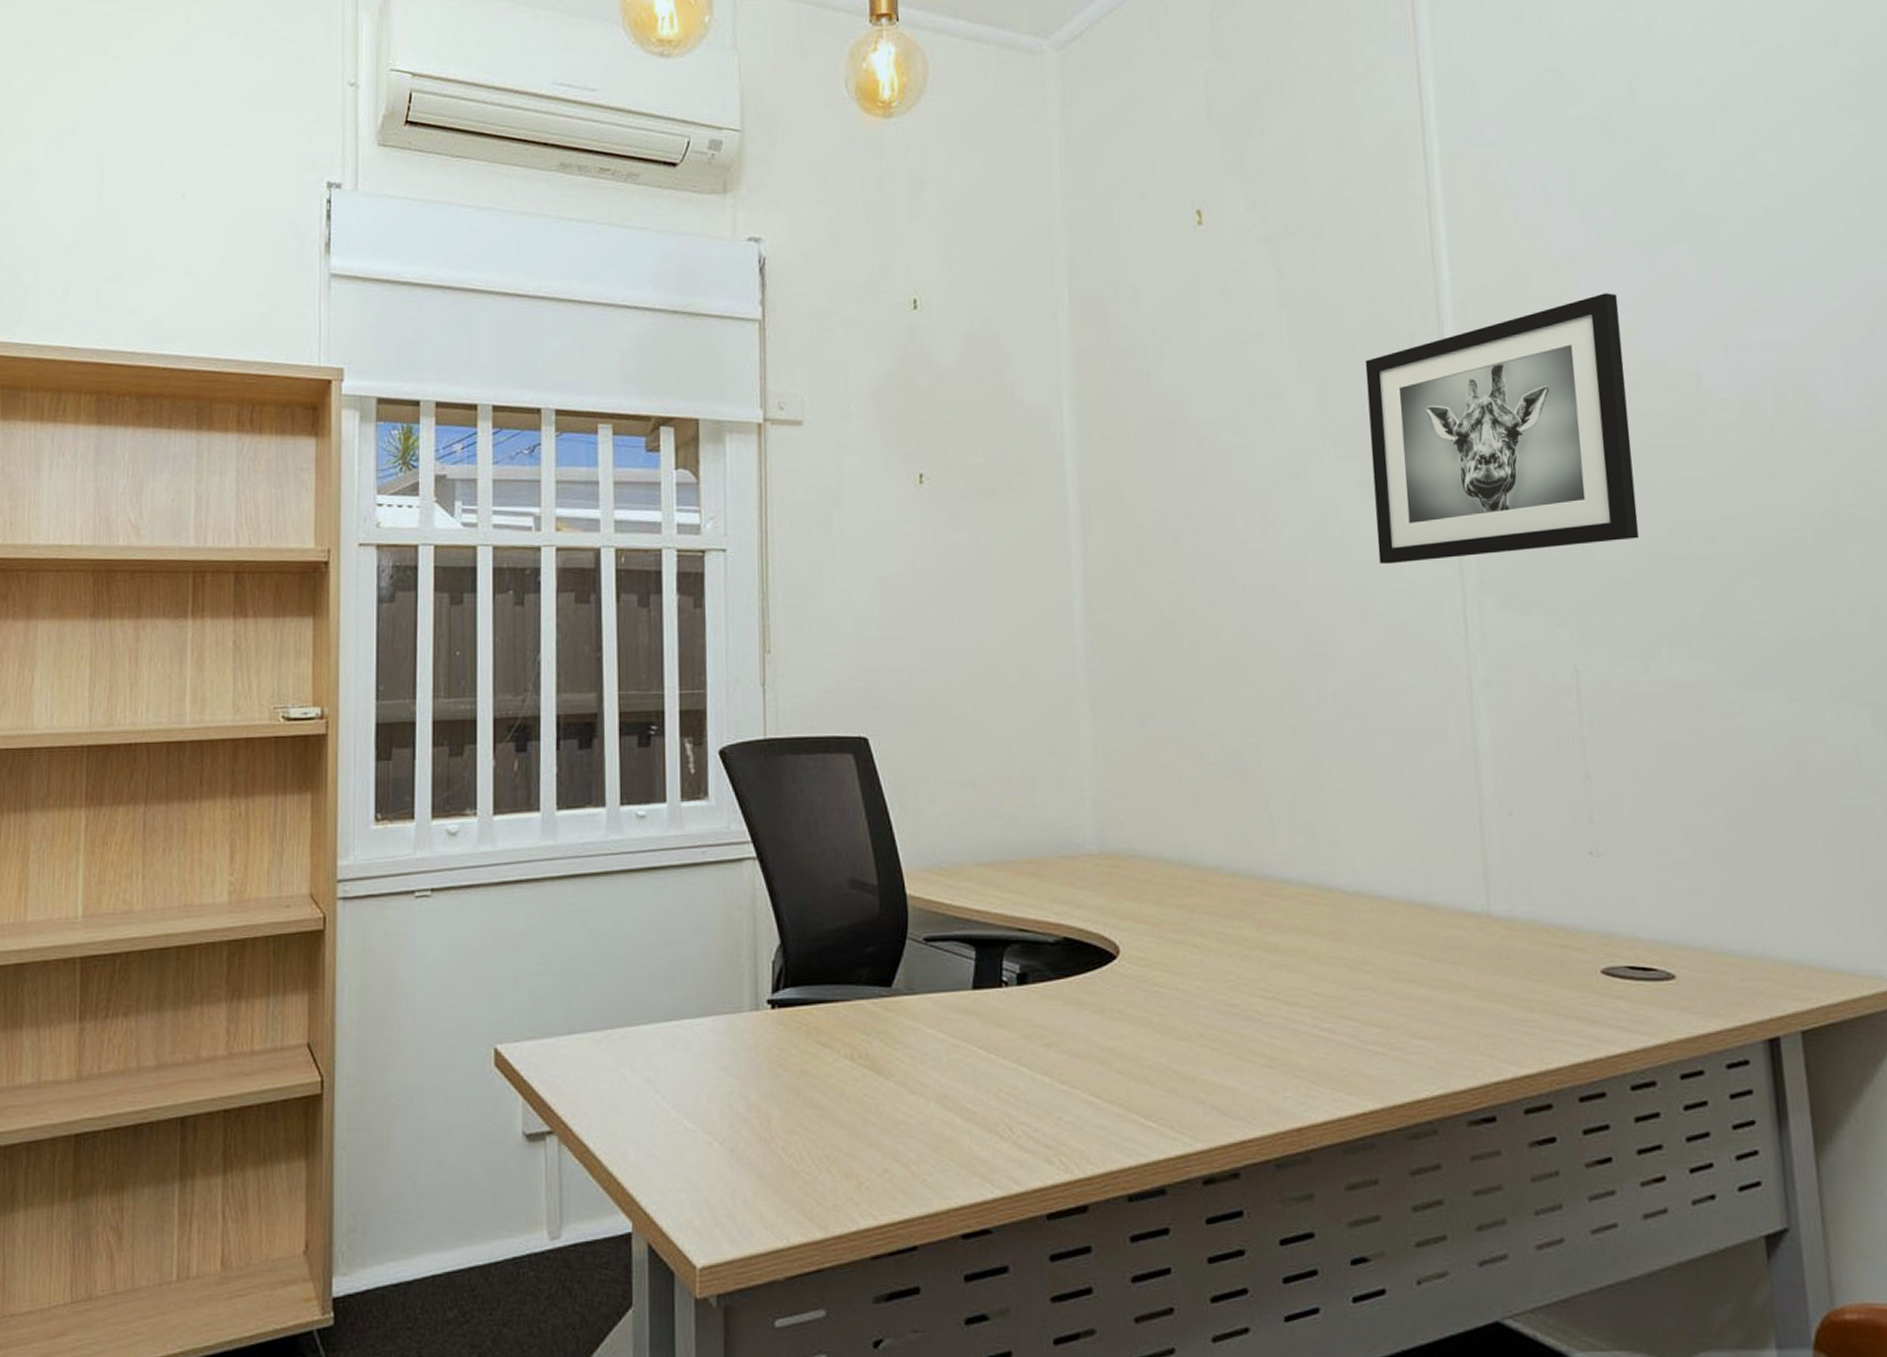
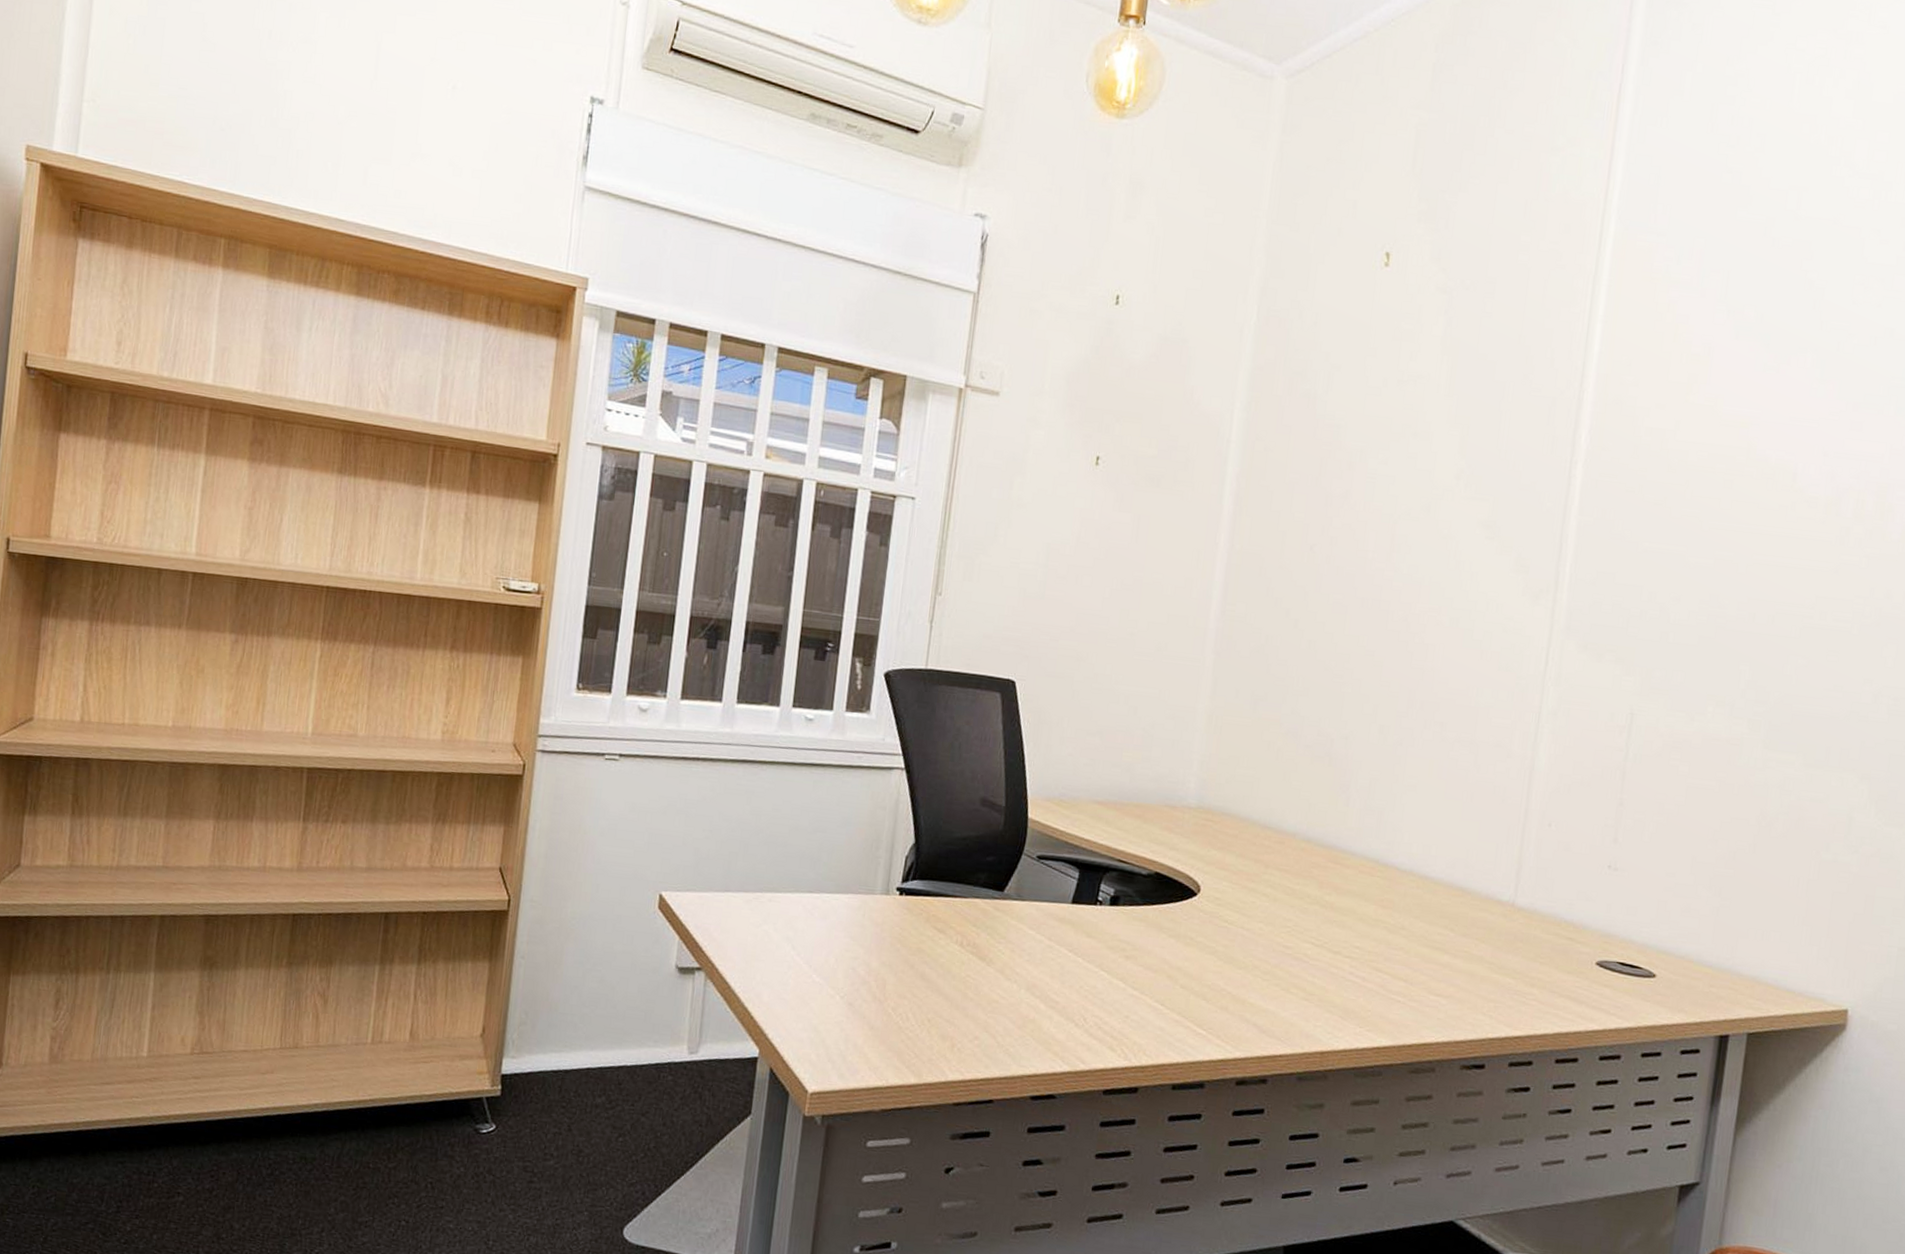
wall art: present [1365,293,1639,565] -> none [1484,386,1742,609]

